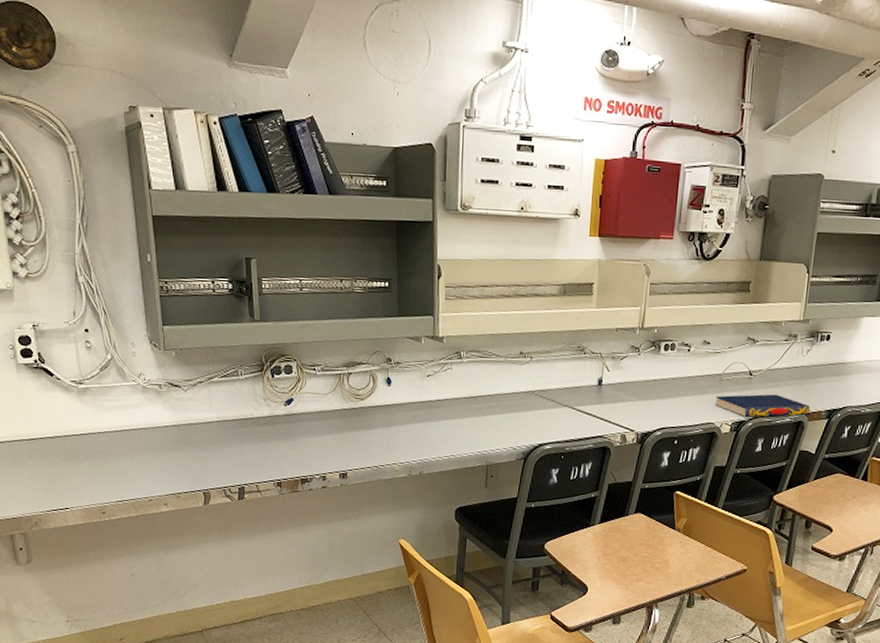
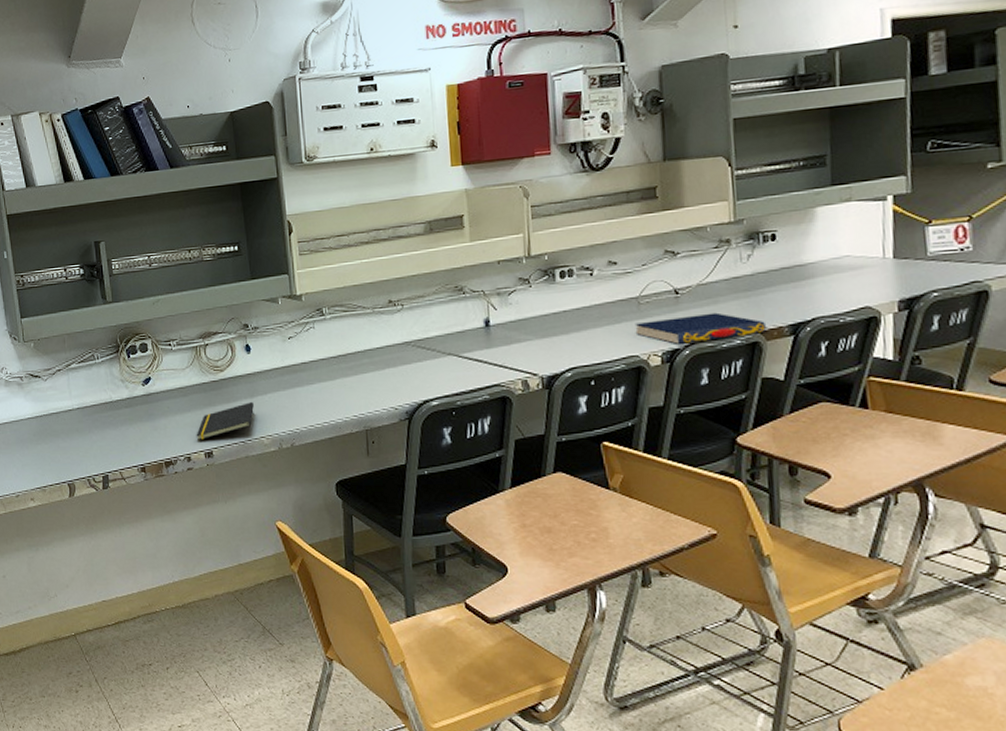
notepad: none [332,431,389,462] -> present [196,402,254,440]

